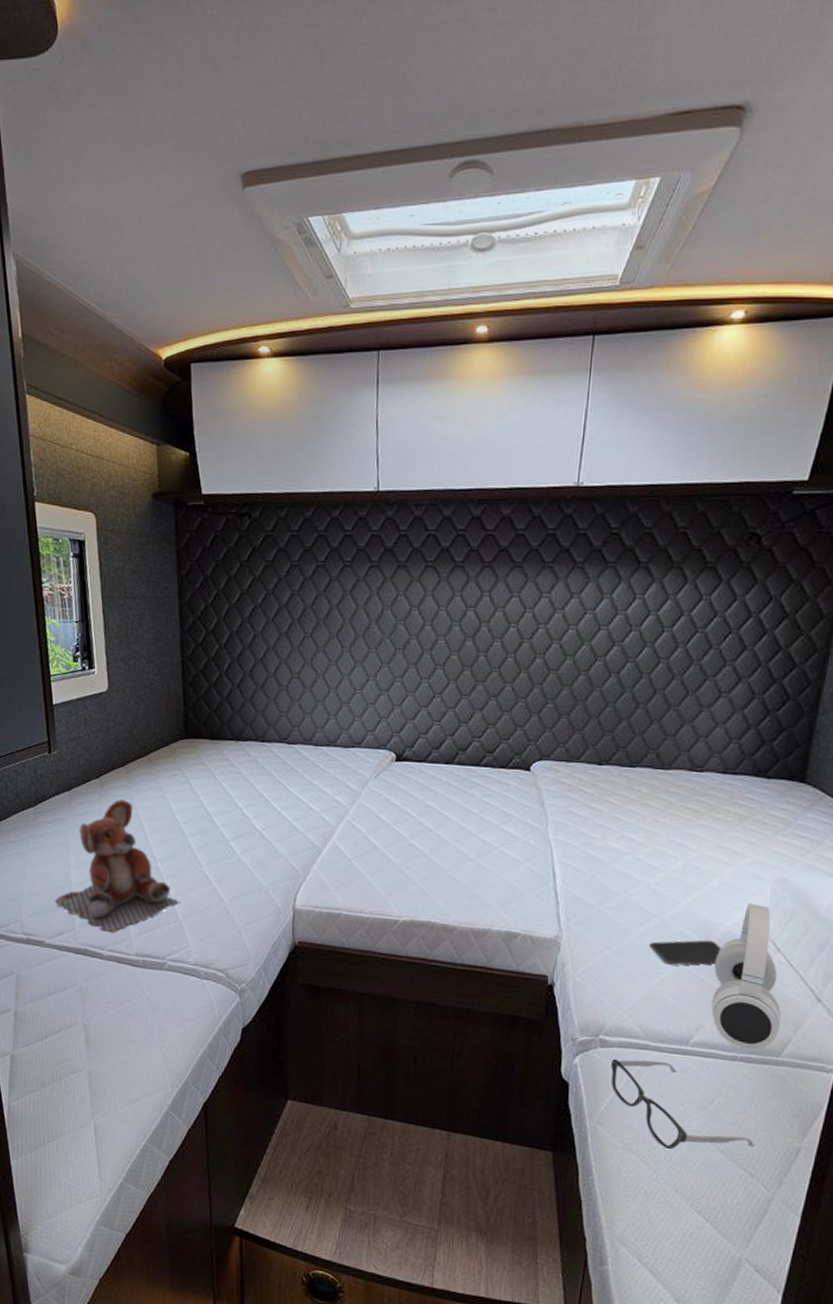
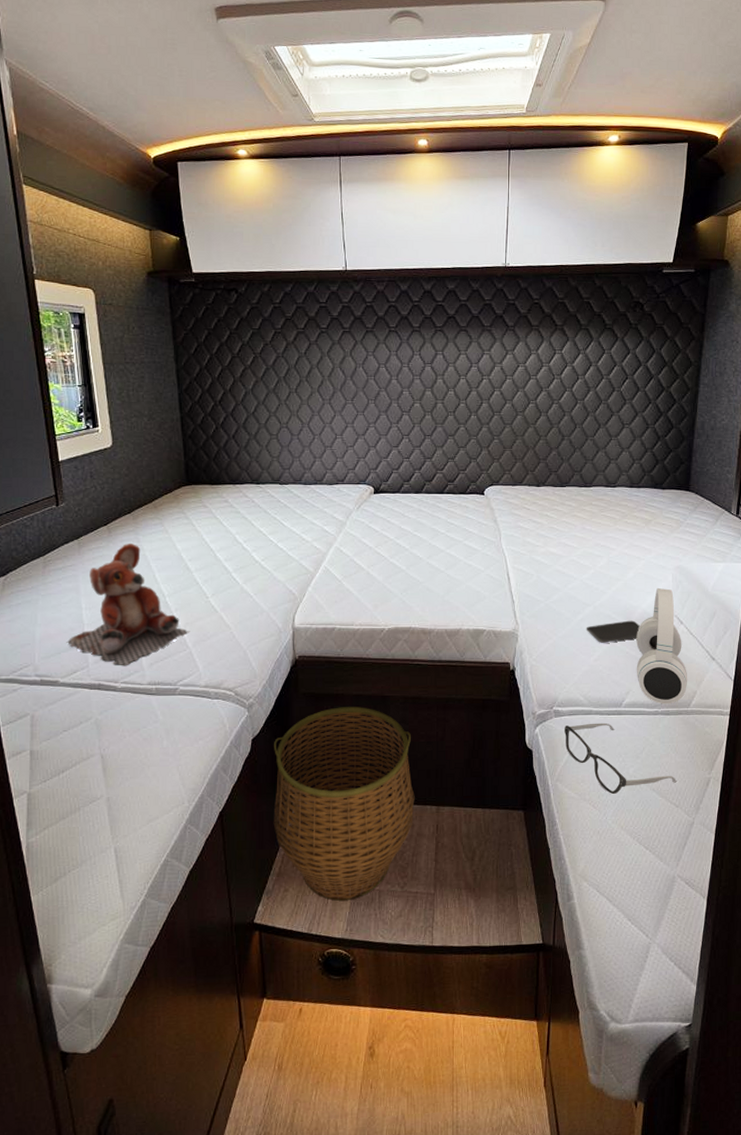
basket: none [261,1004,423,1221] -> present [273,706,415,901]

